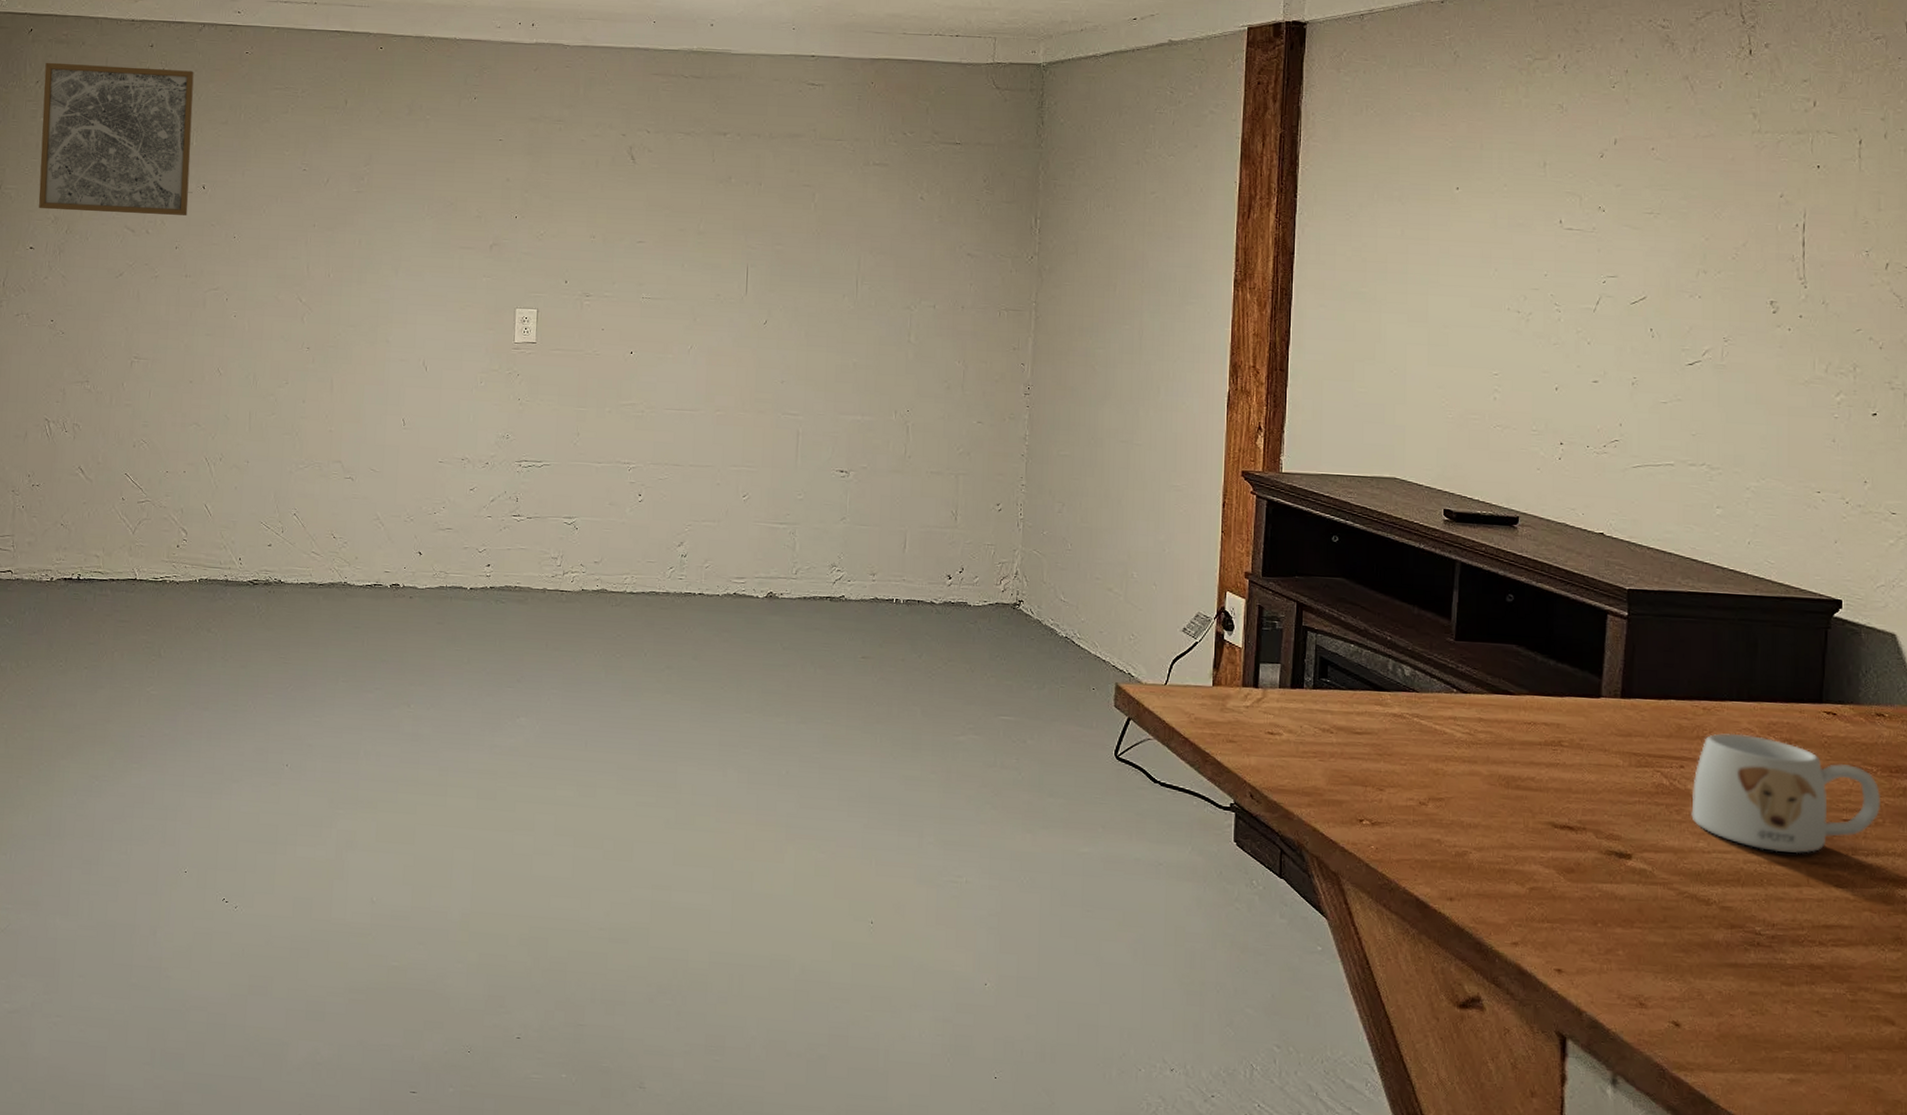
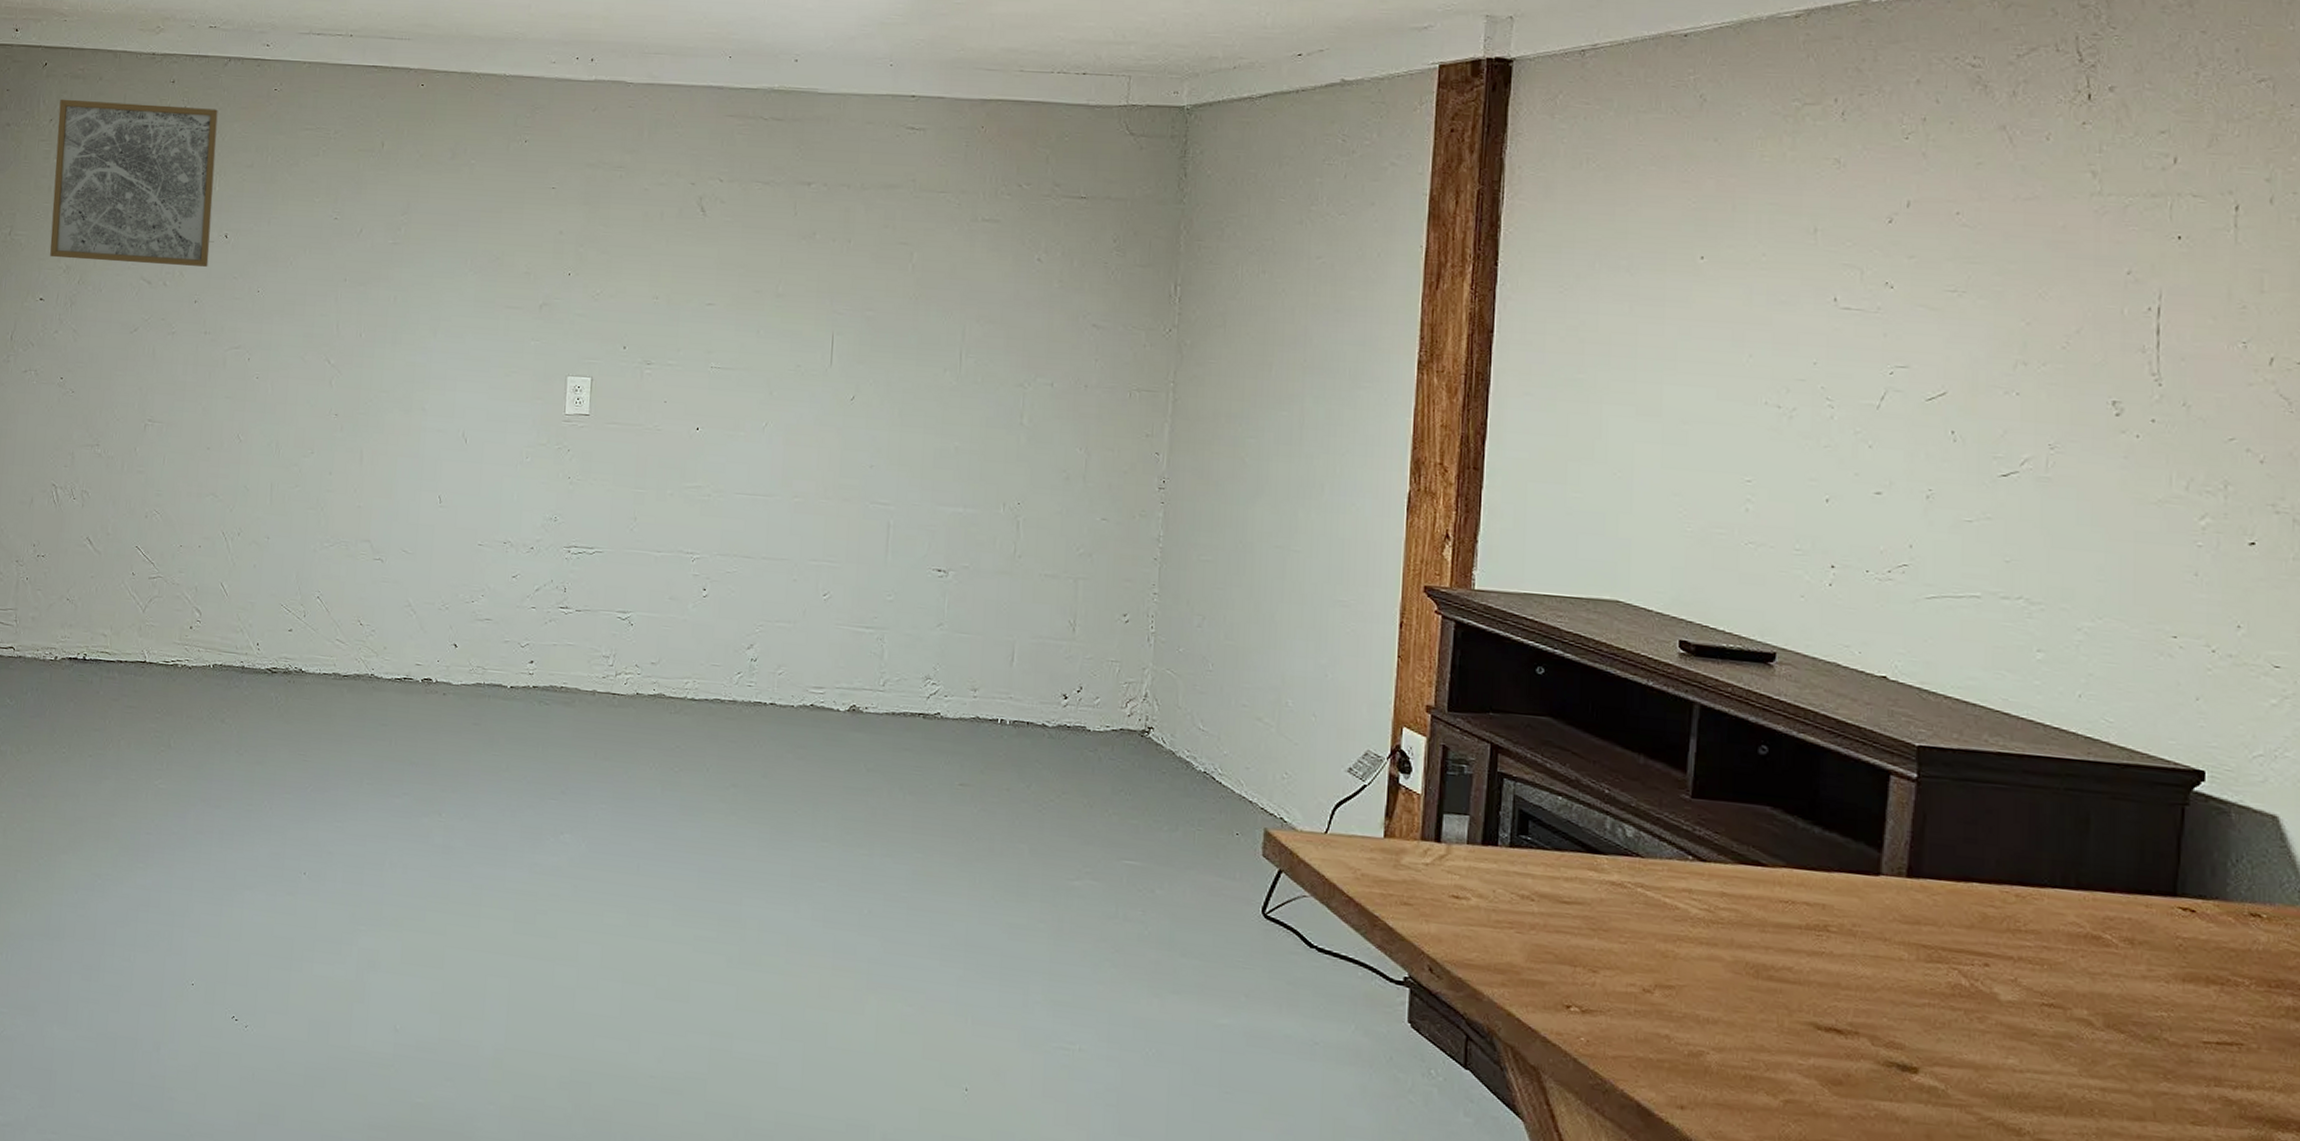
mug: present [1691,733,1881,854] -> none [1998,927,2256,1081]

